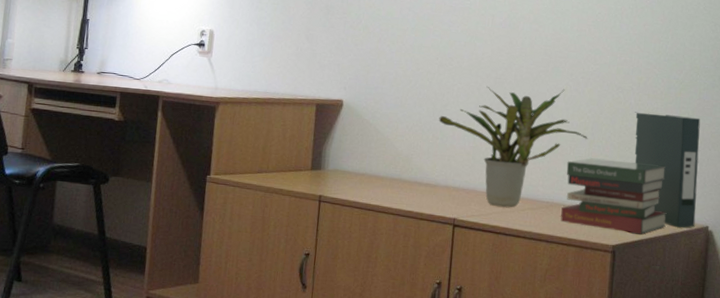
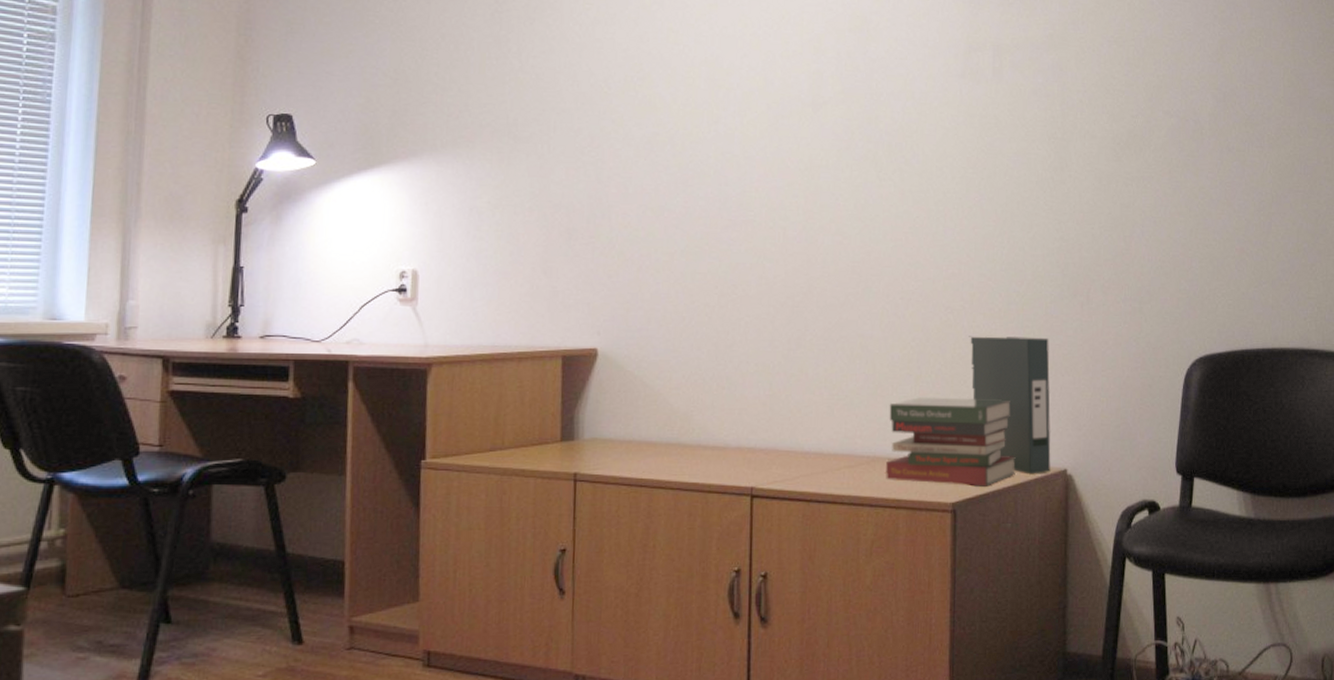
potted plant: present [439,86,588,208] -> none [723,314,914,468]

